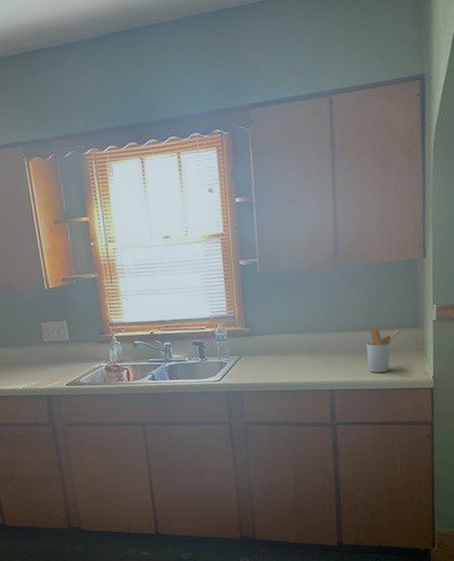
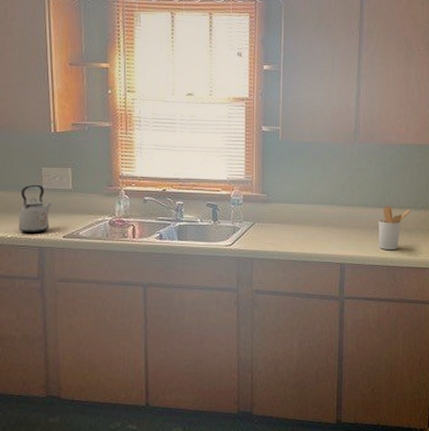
kettle: none [26,338,54,384] -> present [18,184,52,234]

